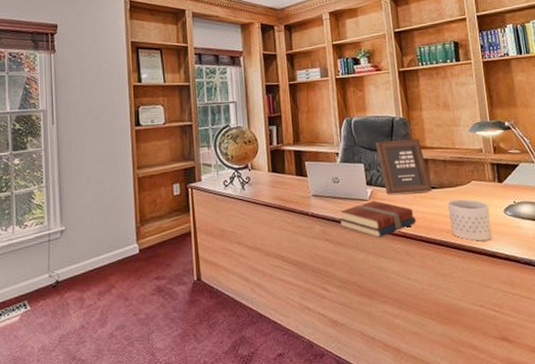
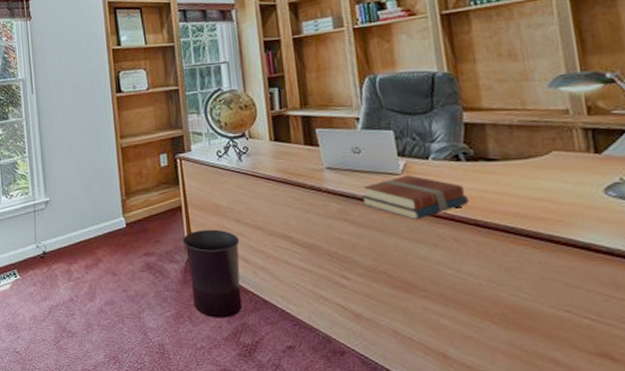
waste bin: none [190,252,242,334] -> present [182,229,243,318]
picture frame: present [376,138,432,195] -> none [410,98,492,168]
mug: present [447,199,492,242] -> none [515,174,584,229]

